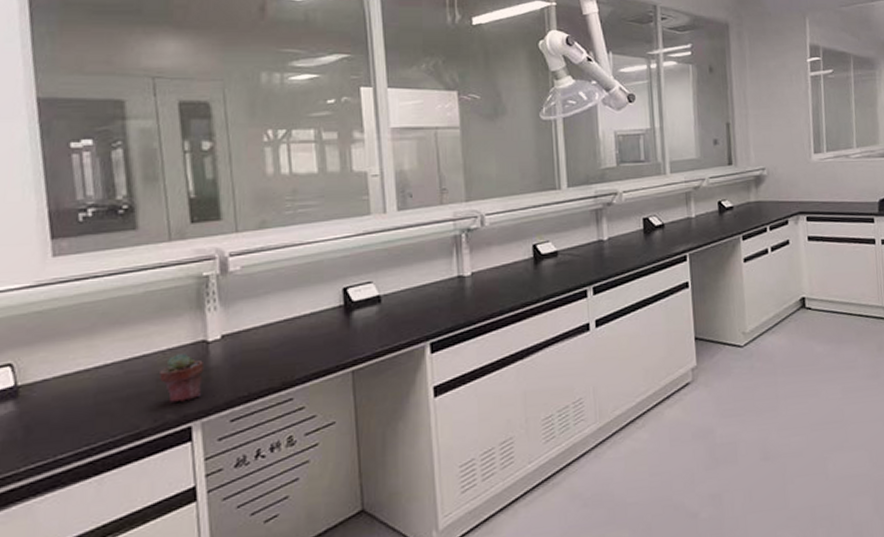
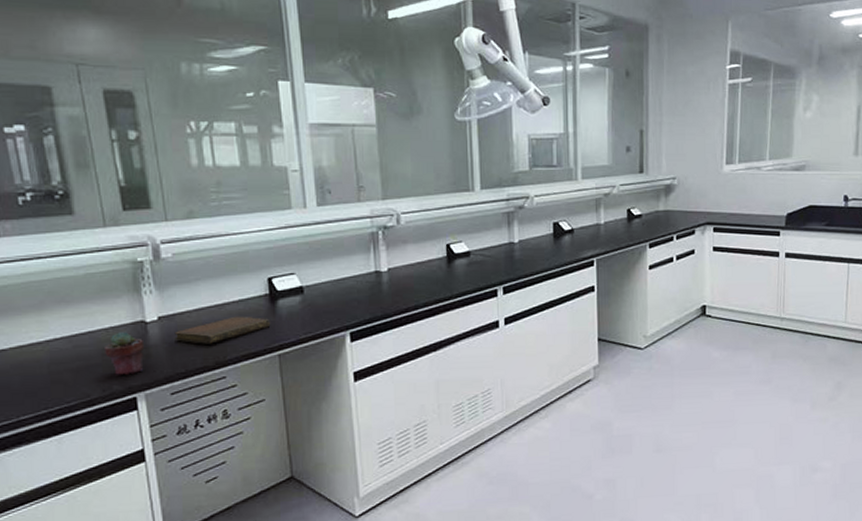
notebook: none [238,330,345,363] -> present [174,316,271,344]

